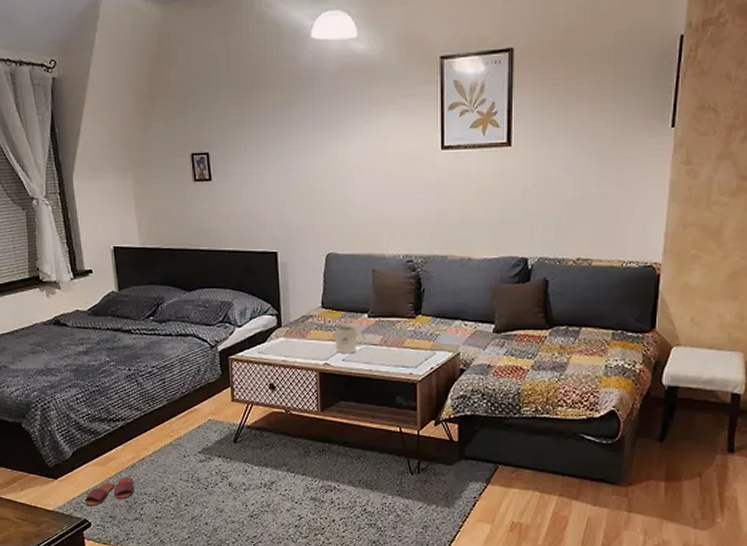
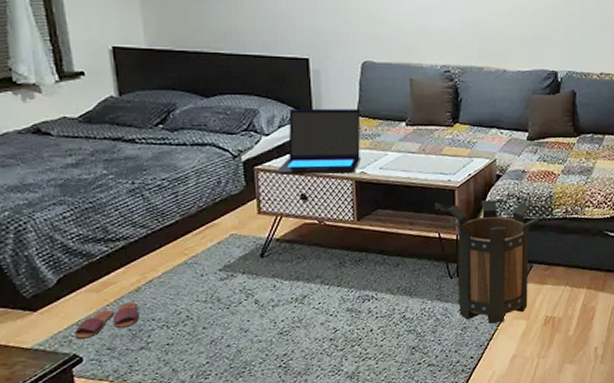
laptop: none [247,300,325,364] -> present [275,108,361,175]
mug: present [335,326,365,354] -> none [372,134,403,162]
decorative basket: none [409,395,508,525] -> present [448,200,541,324]

